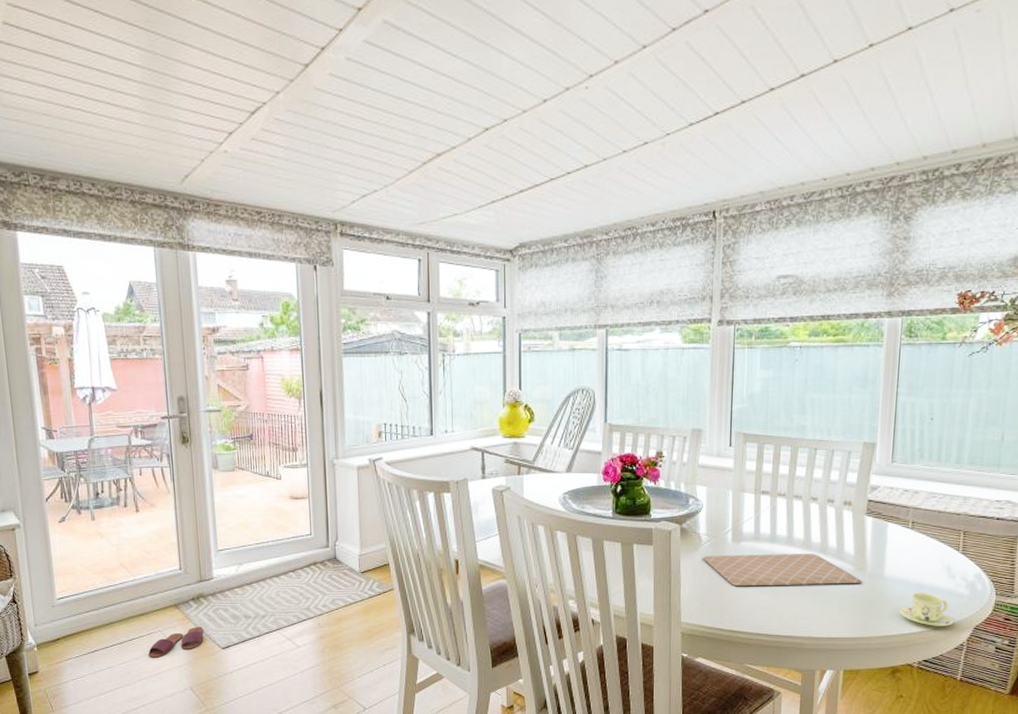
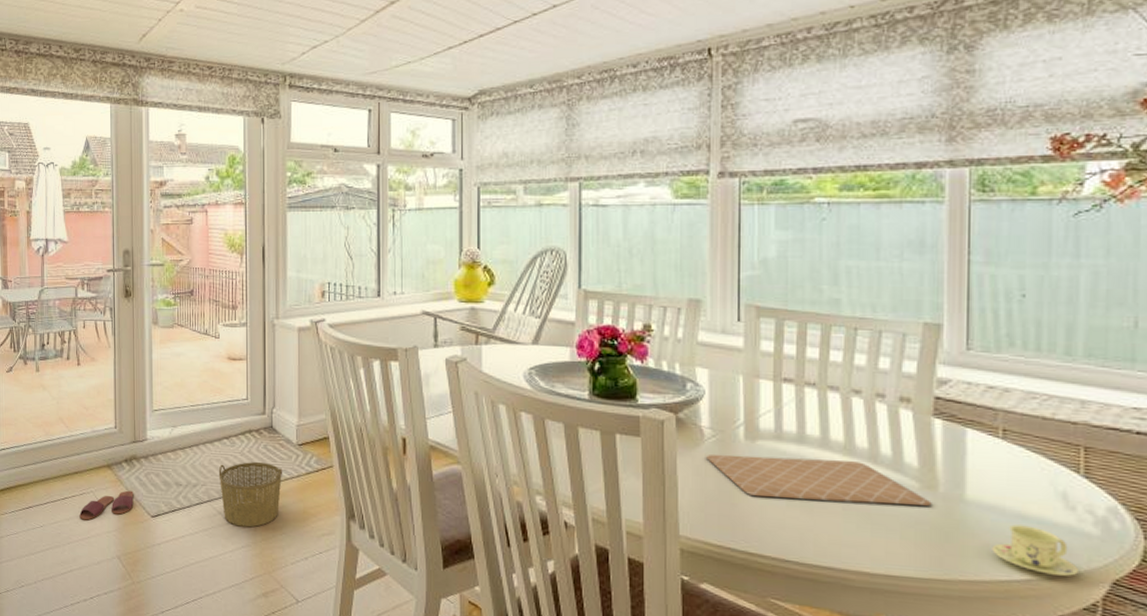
basket: none [286,590,348,650] -> present [218,461,283,528]

